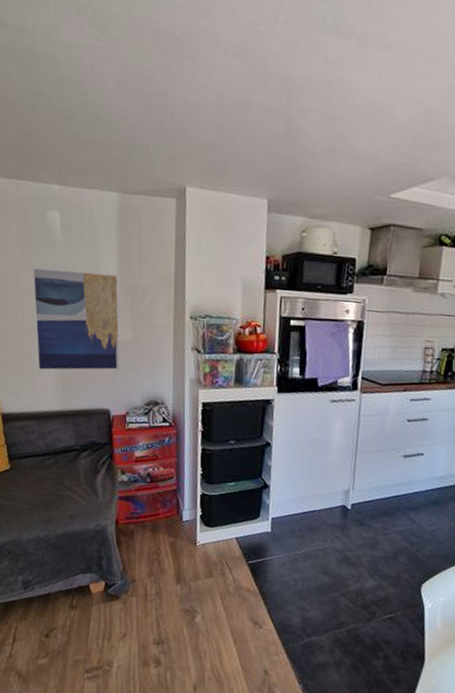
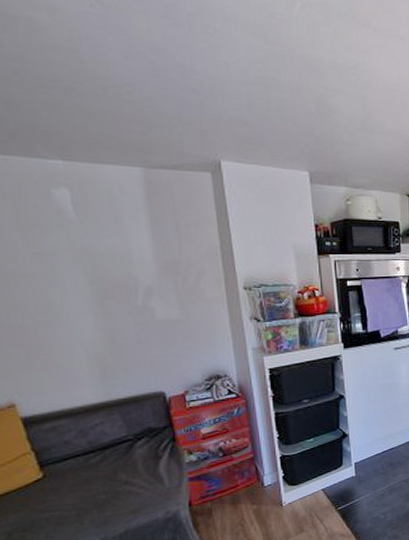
wall art: present [34,268,119,370] -> none [43,252,169,362]

